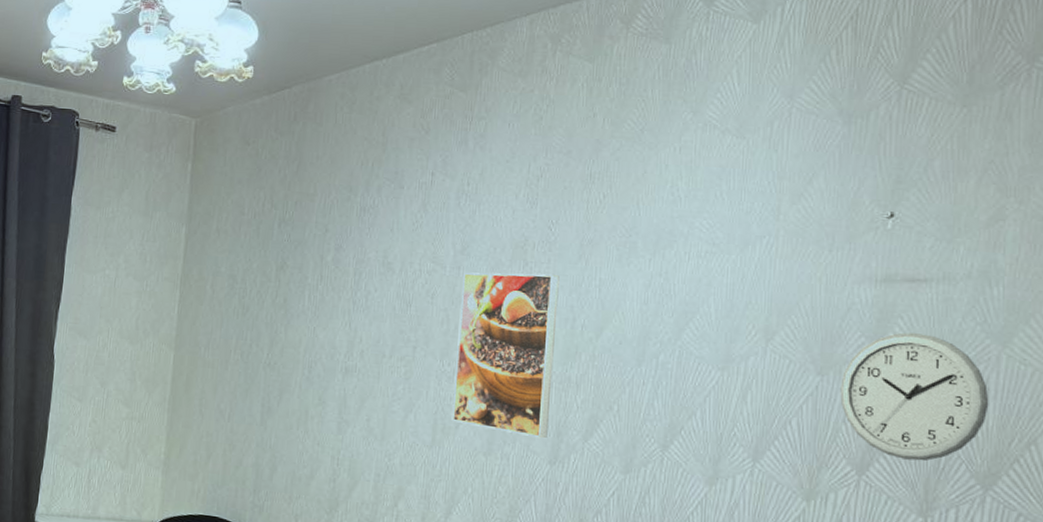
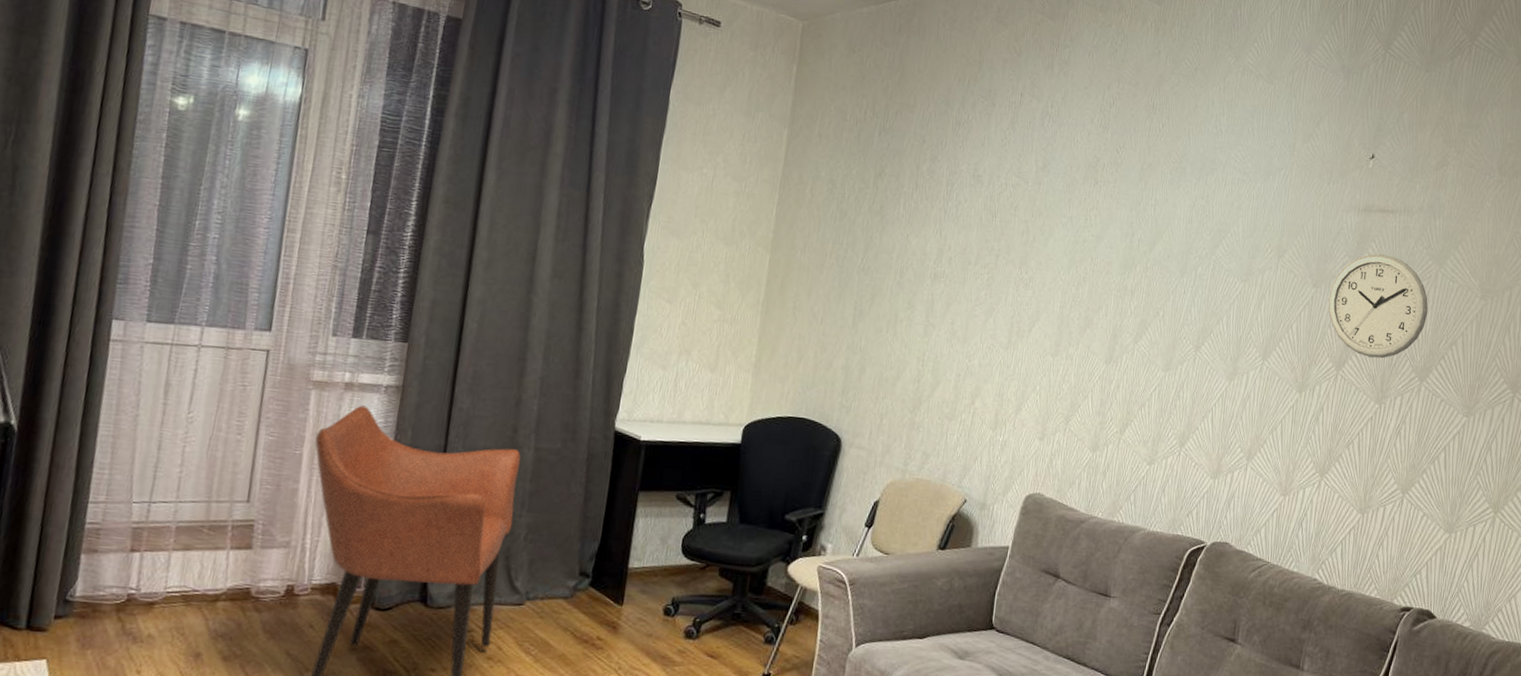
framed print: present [451,272,560,439] -> none [1026,188,1123,341]

